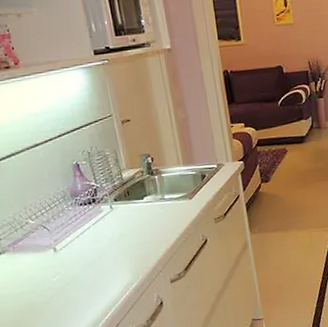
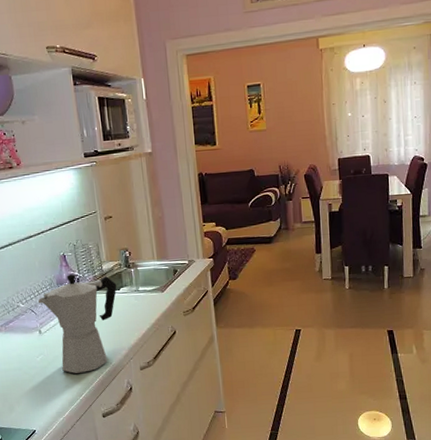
moka pot: none [50,184,140,292] -> present [38,274,117,374]

